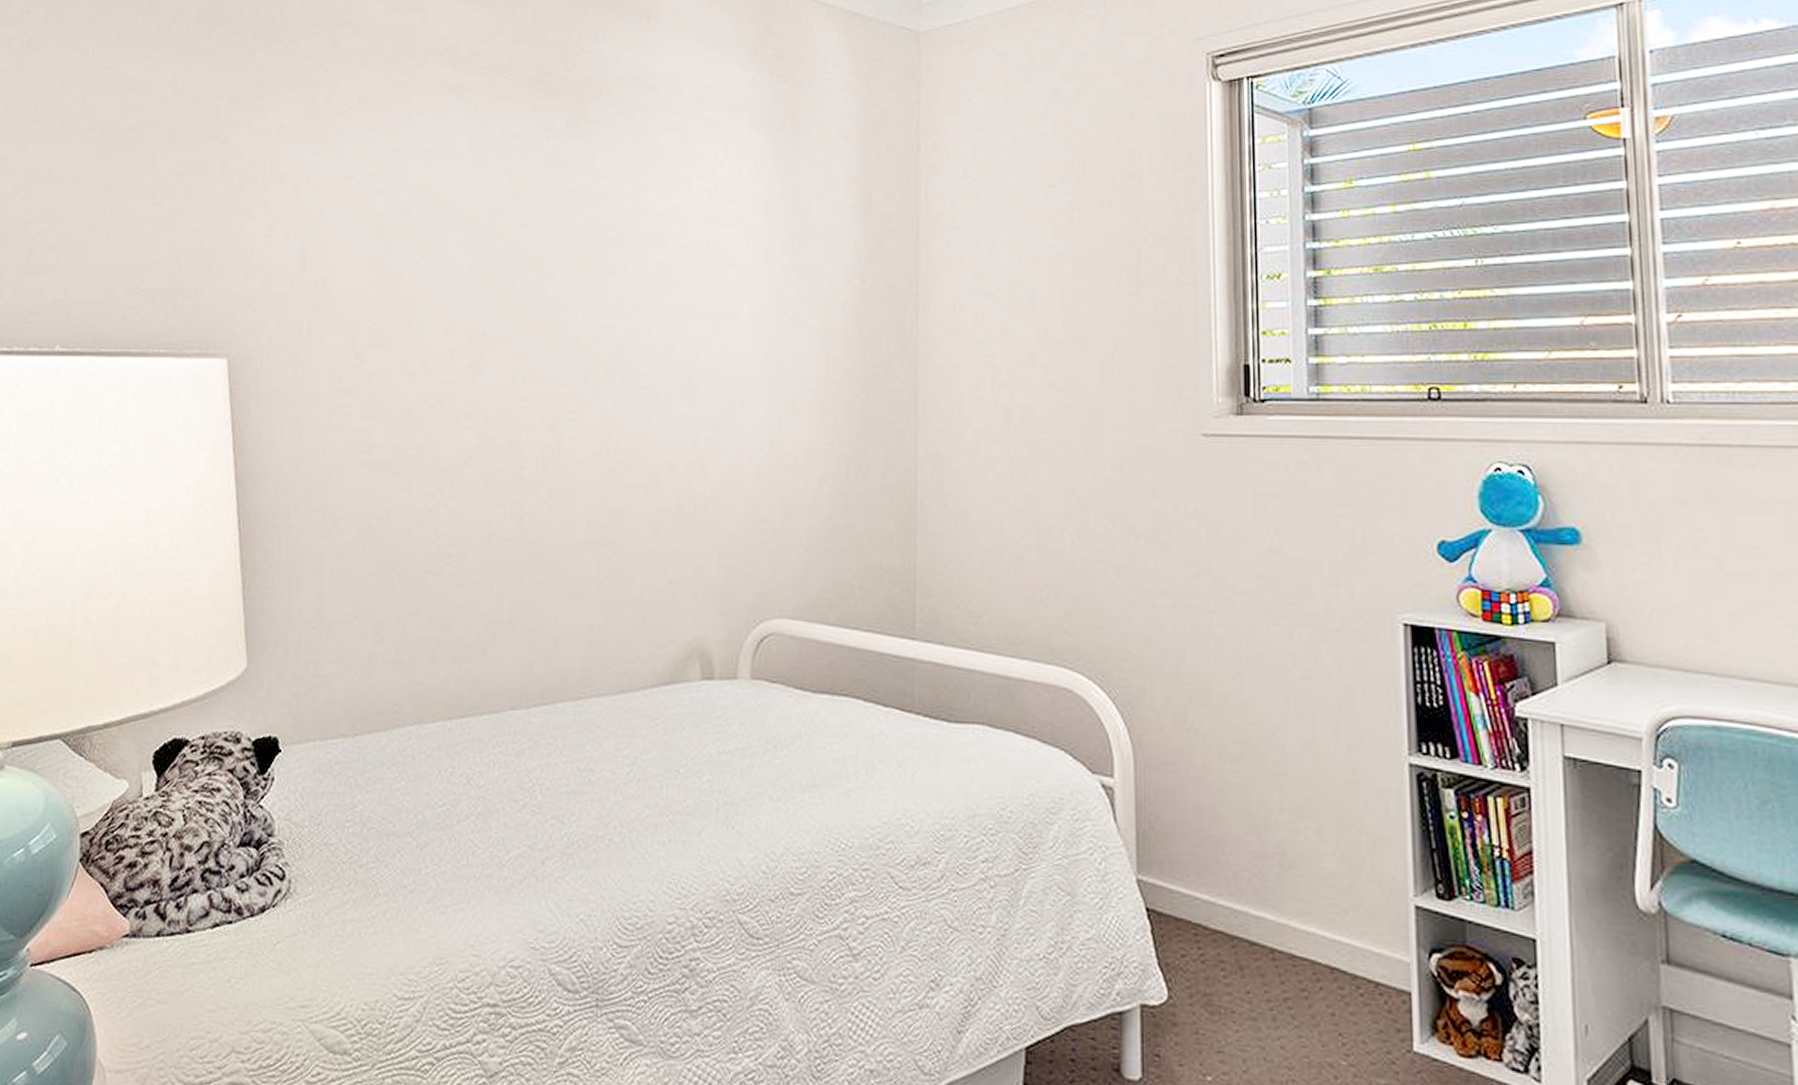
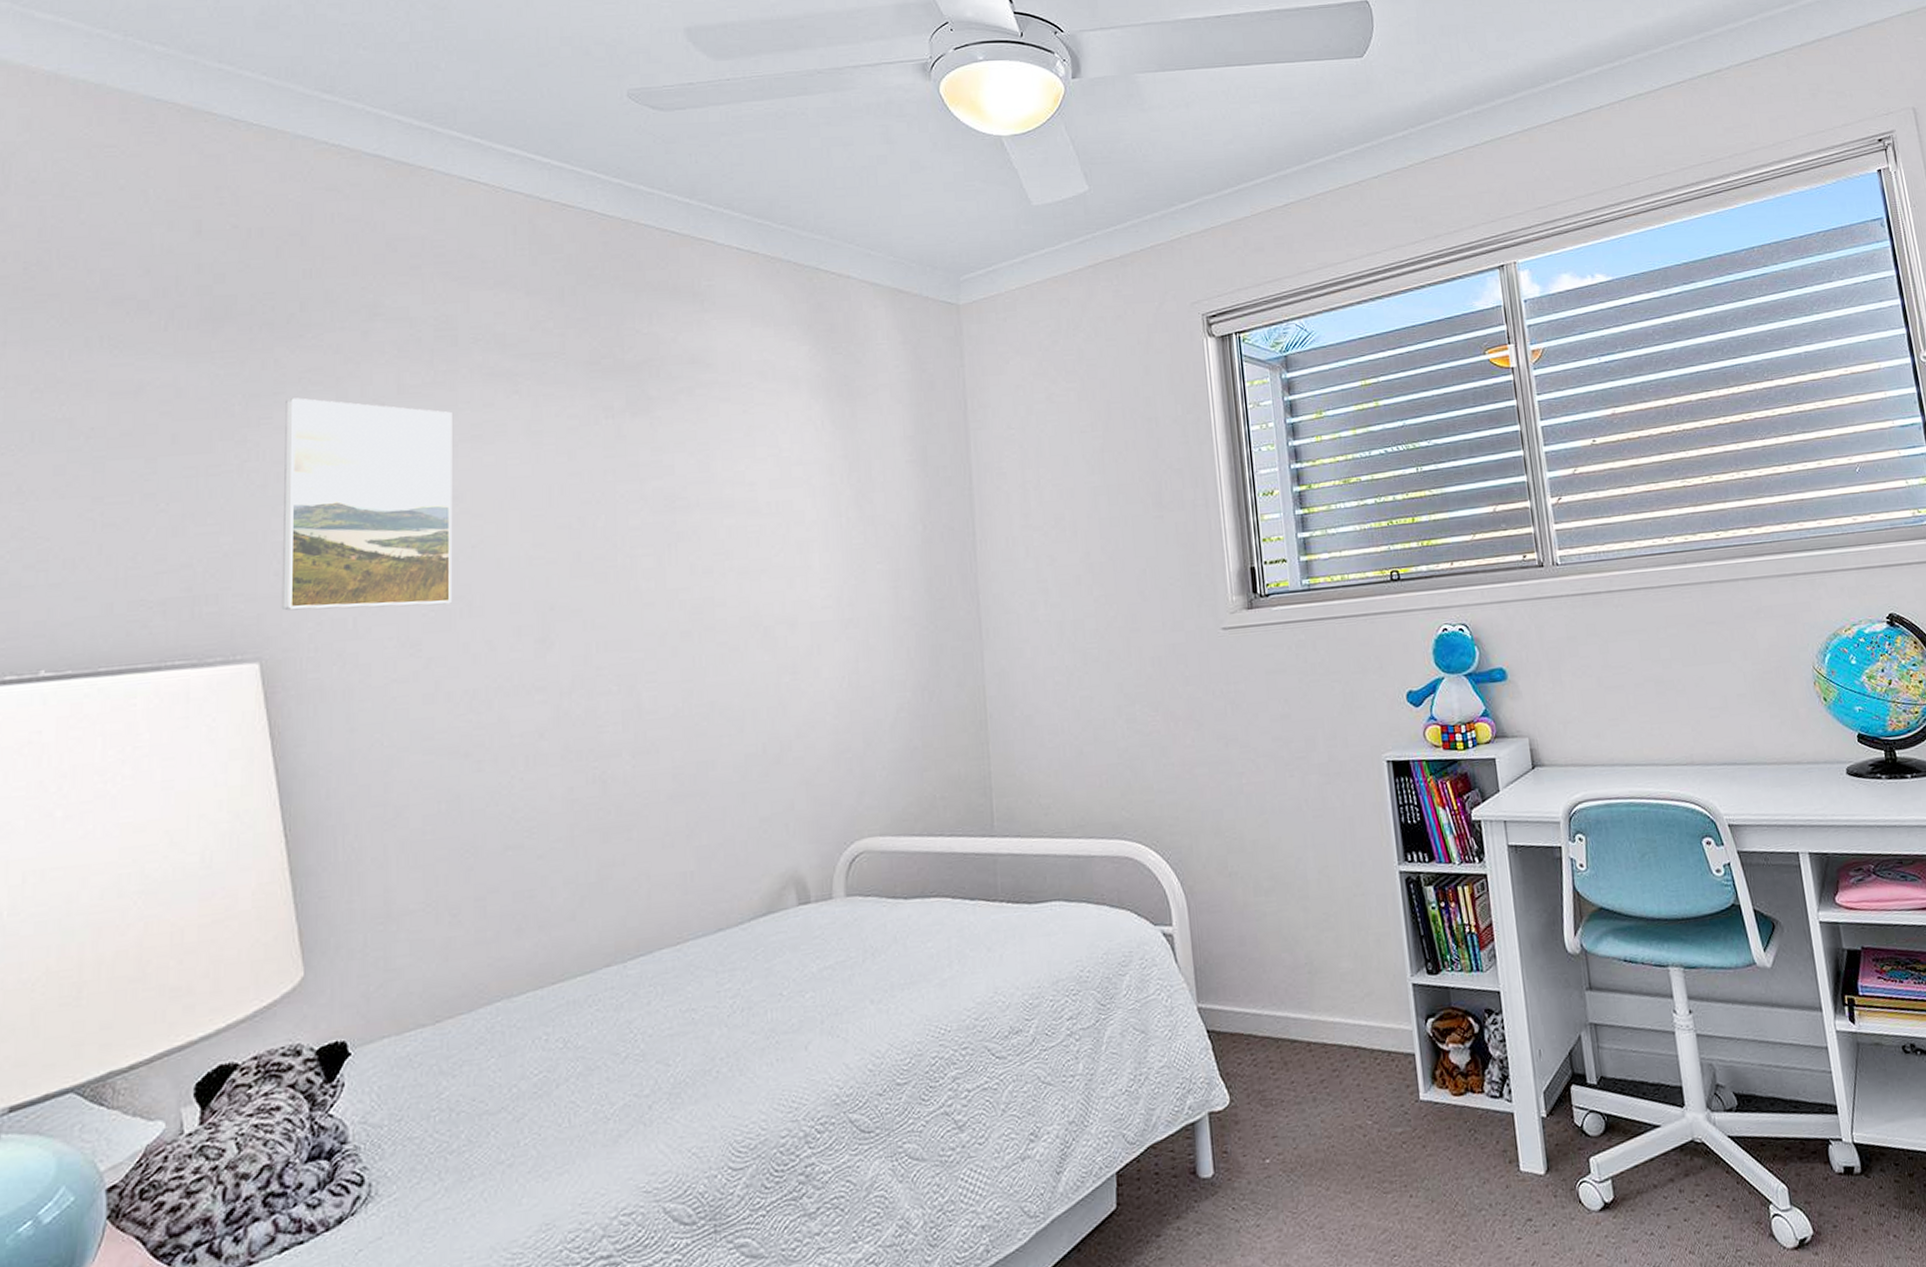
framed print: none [248,102,406,319] -> present [281,398,453,611]

